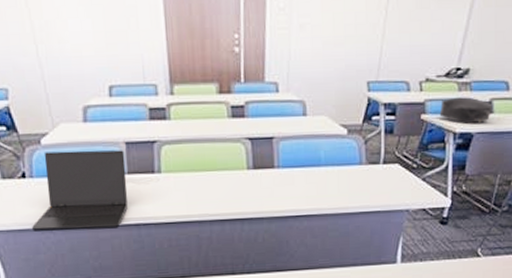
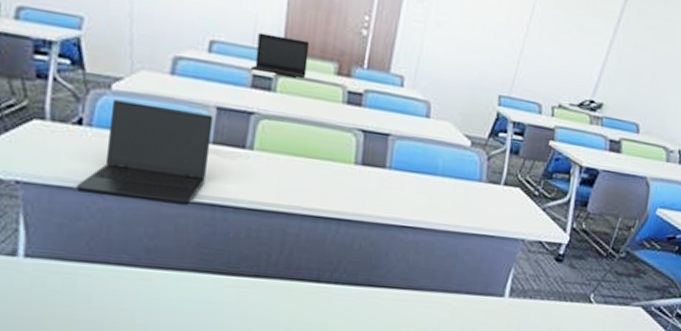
laptop: none [146,68,193,105] -> present [251,32,310,79]
backpack: present [439,97,493,124] -> none [568,129,622,162]

